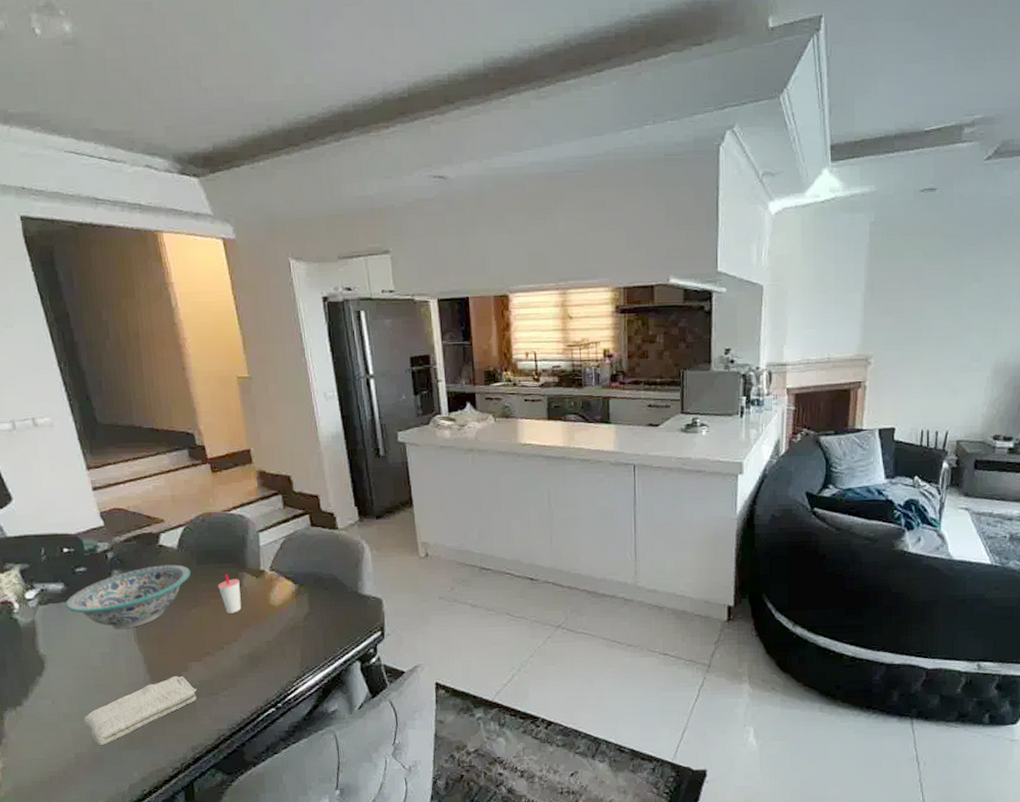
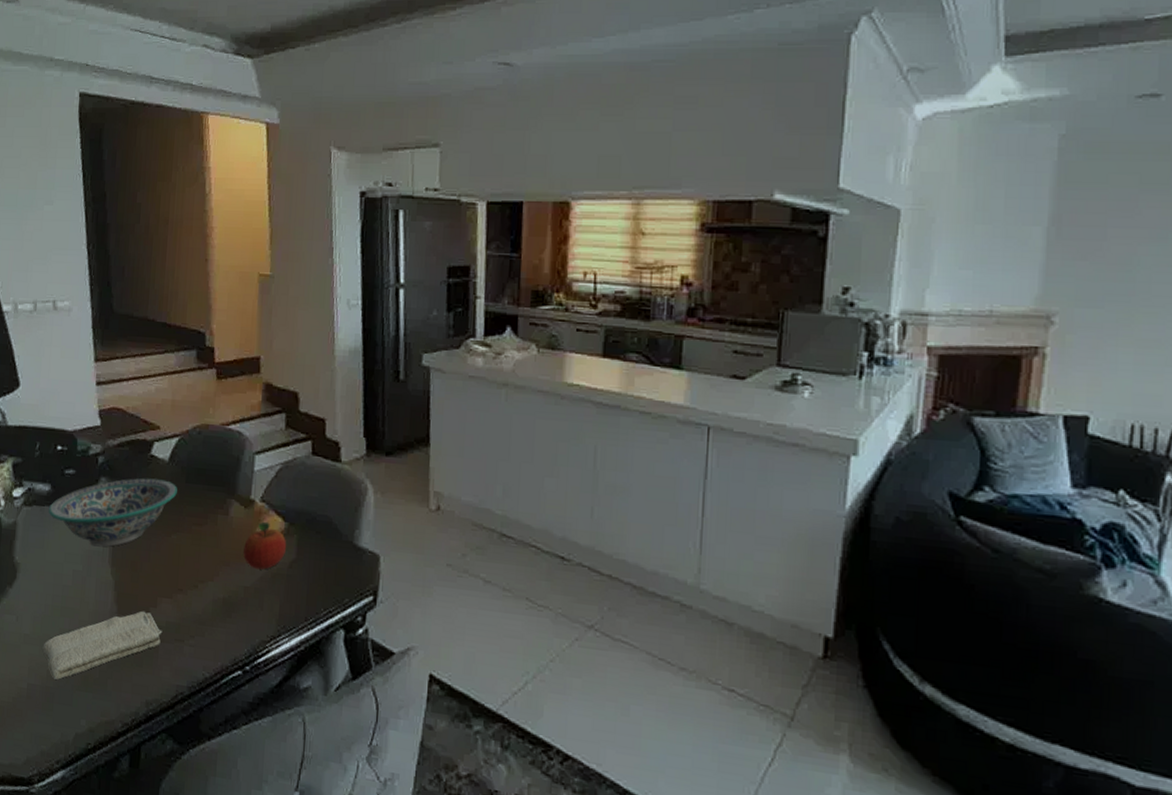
cup: present [218,574,242,614] -> none [203,499,227,547]
fruit: none [261,586,300,626] -> present [243,521,287,570]

